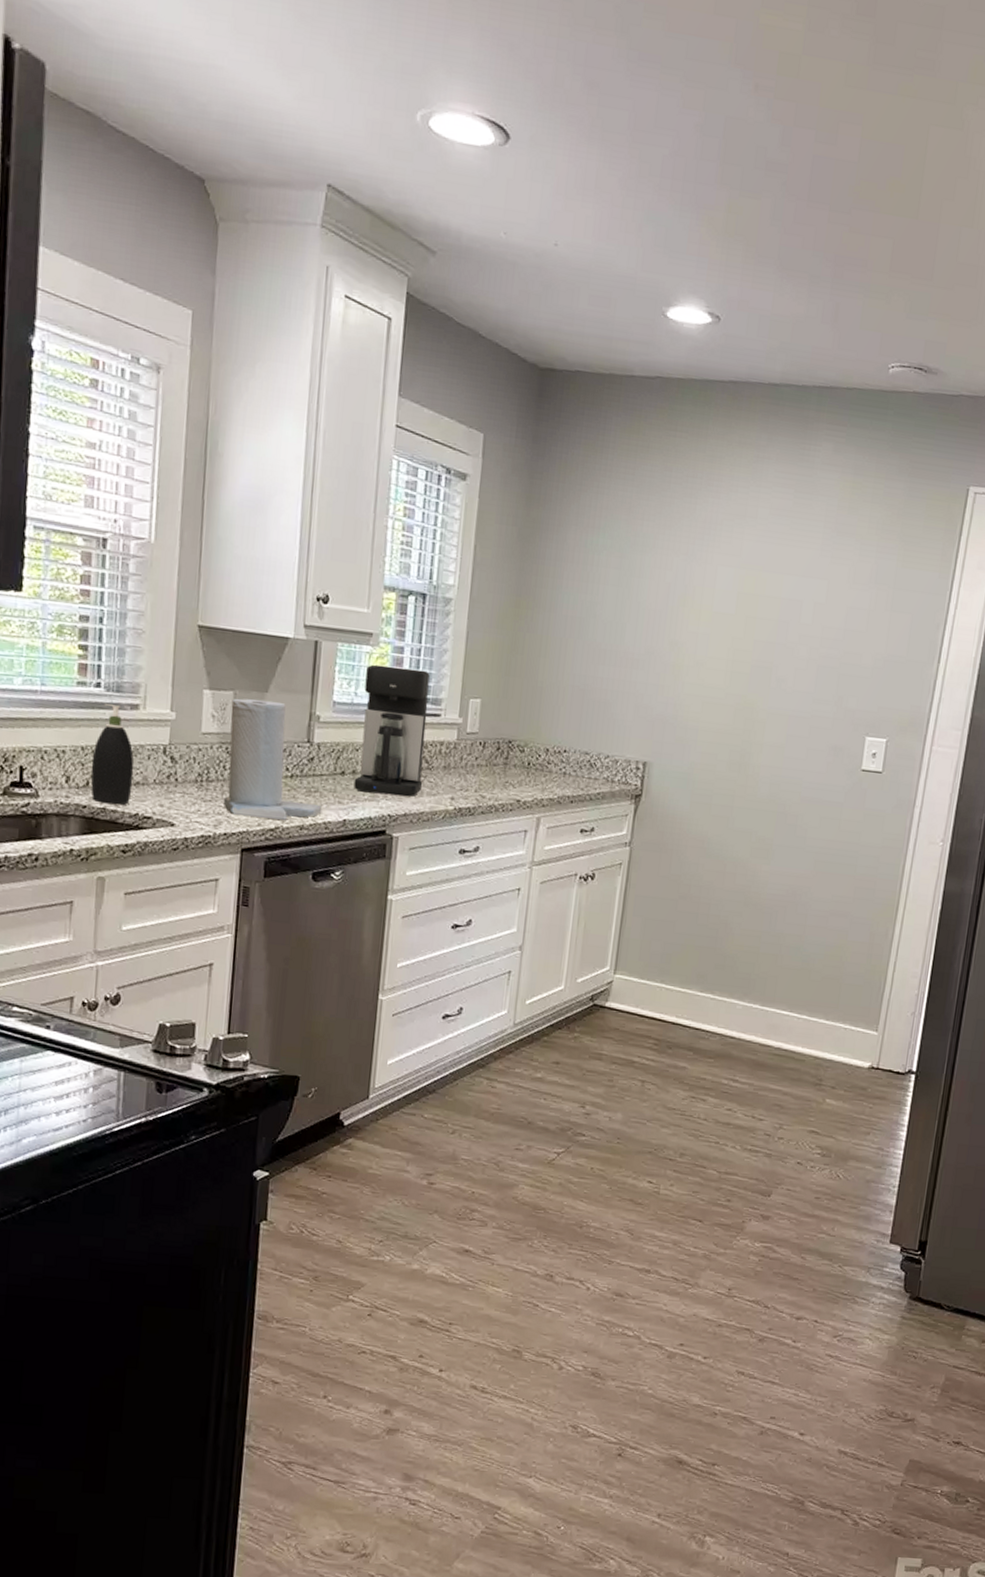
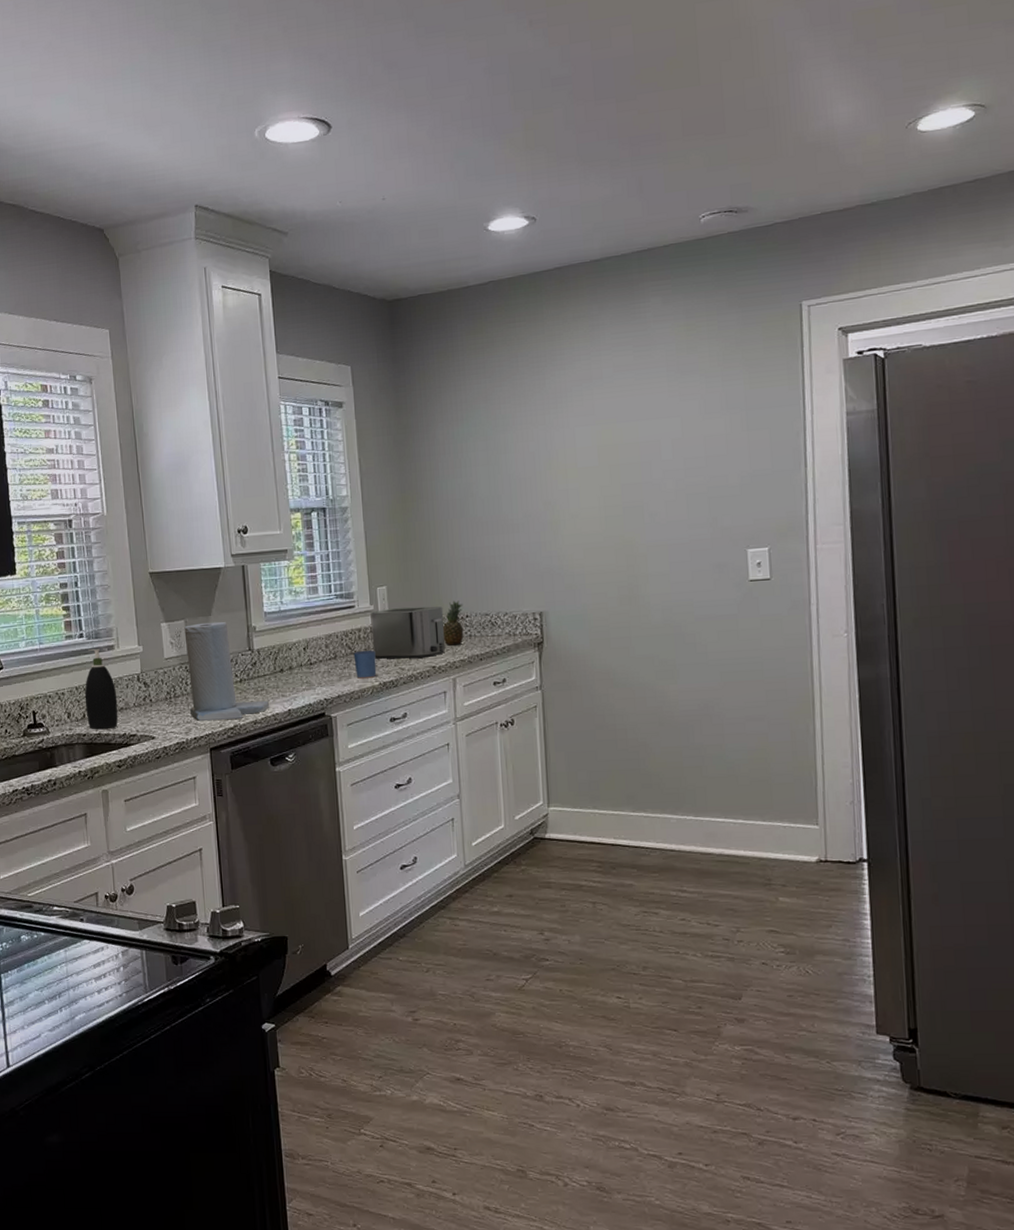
coffee maker: present [353,664,430,797] -> none [287,571,349,683]
mug: none [429,767,456,802] -> present [353,650,377,680]
toaster: none [453,725,541,789] -> present [370,606,446,659]
fruit: none [535,731,563,782] -> present [443,600,464,646]

